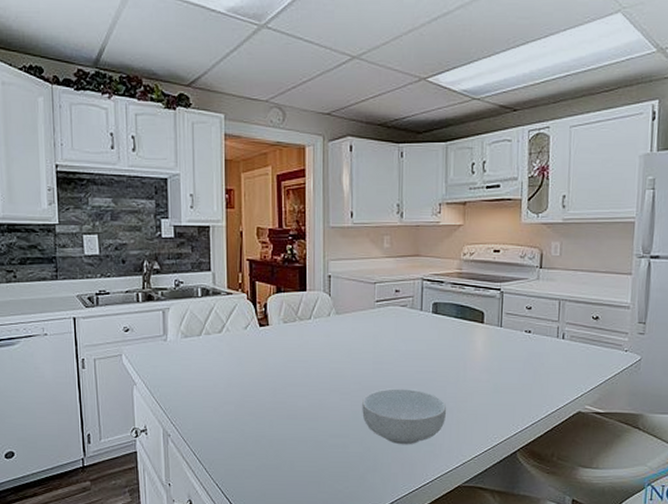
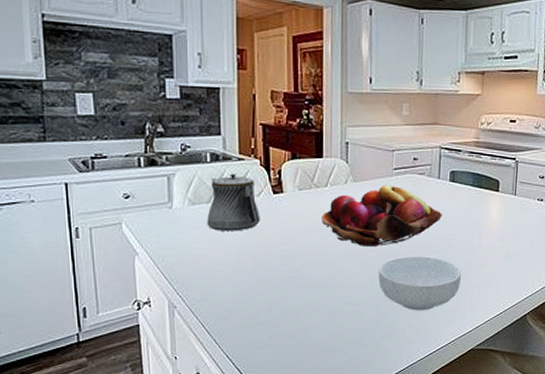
teapot: none [198,307,247,363] -> present [207,174,260,231]
fruit basket: none [306,317,425,379] -> present [322,185,442,246]

